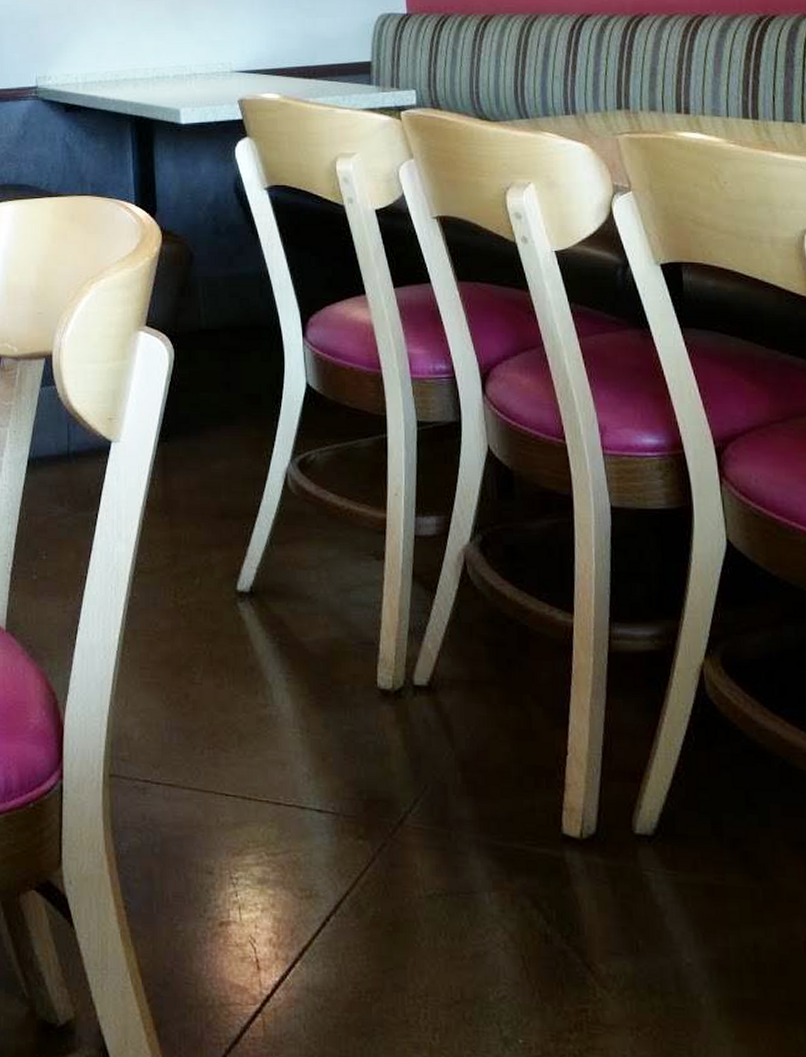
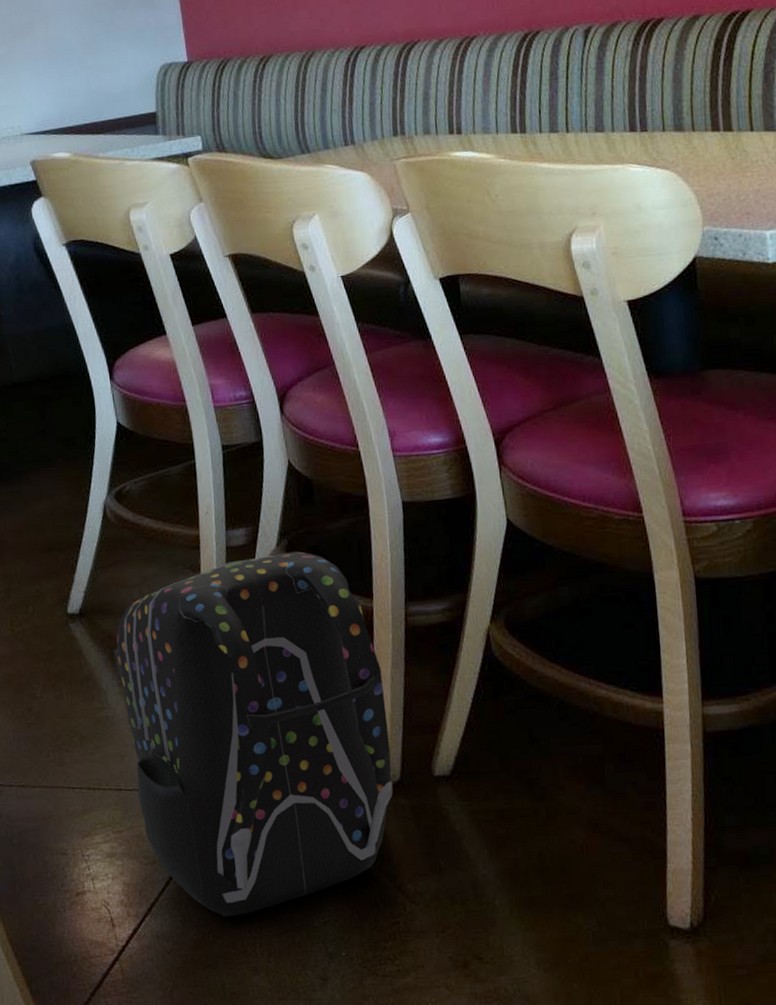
backpack: none [283,549,587,976] -> present [113,551,393,917]

